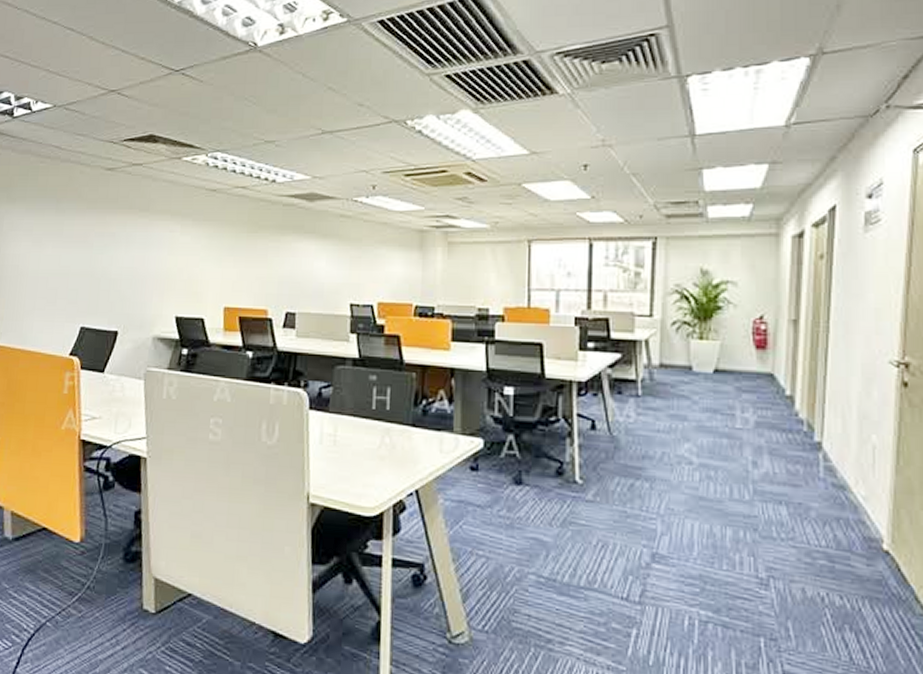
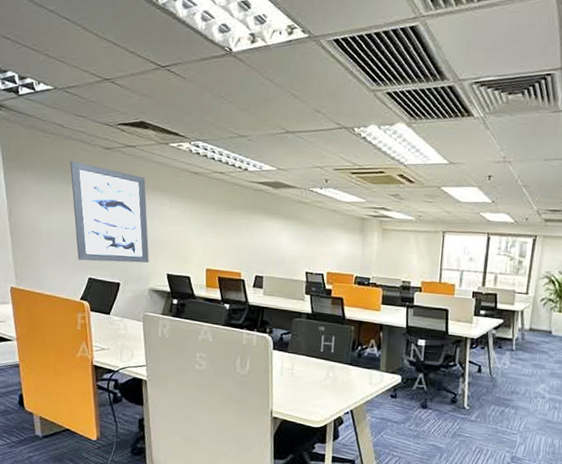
wall art: none [66,187,155,306] -> present [70,161,149,263]

